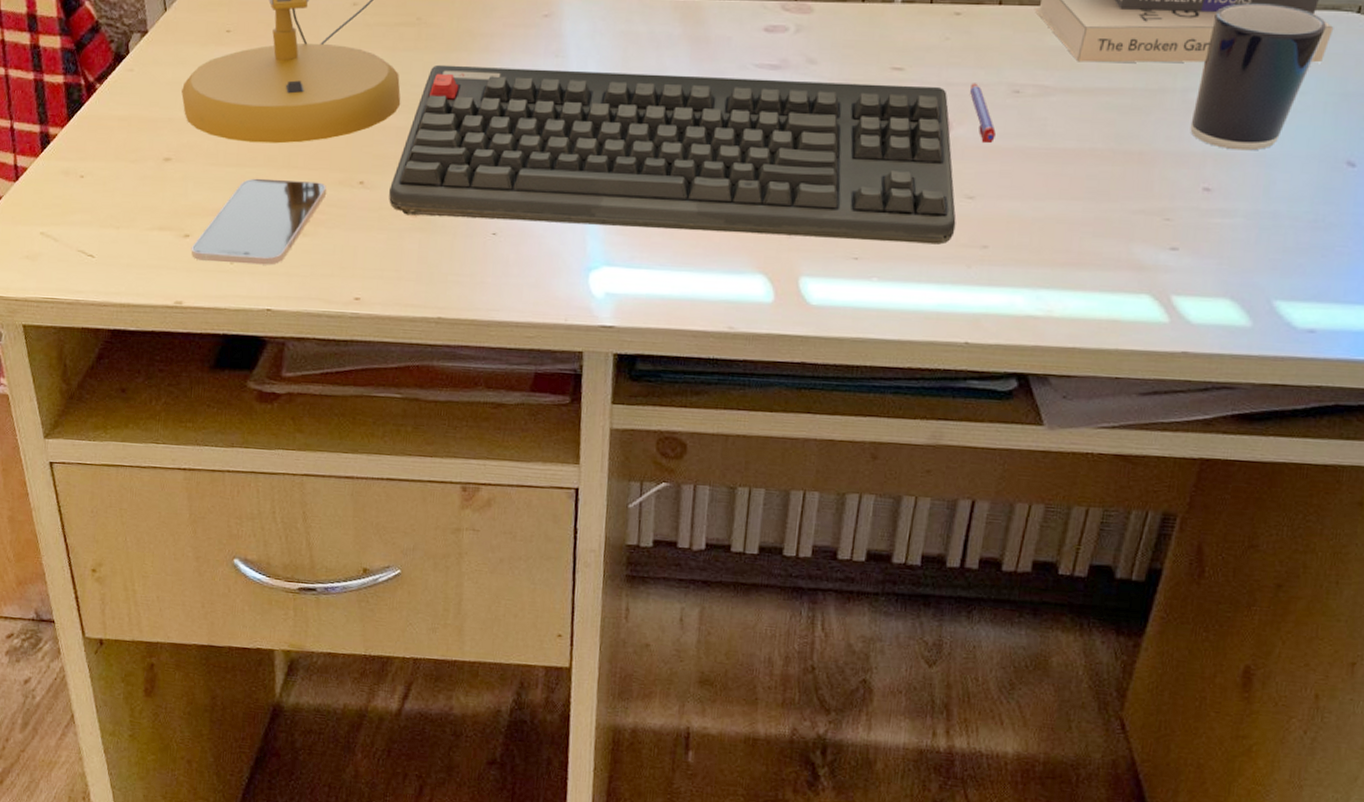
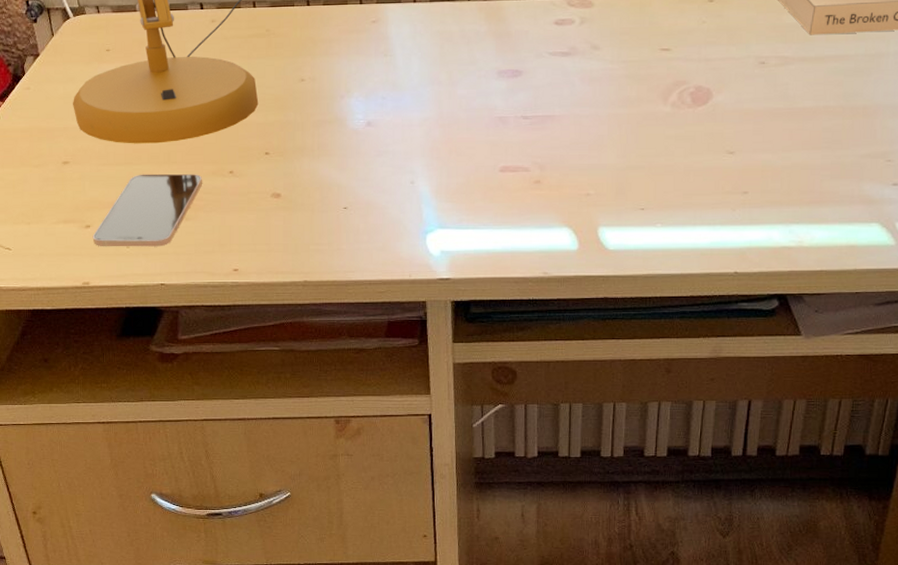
computer keyboard: present [389,64,956,245] -> none [255,63,721,197]
pen: present [970,83,996,144] -> none [725,57,748,107]

